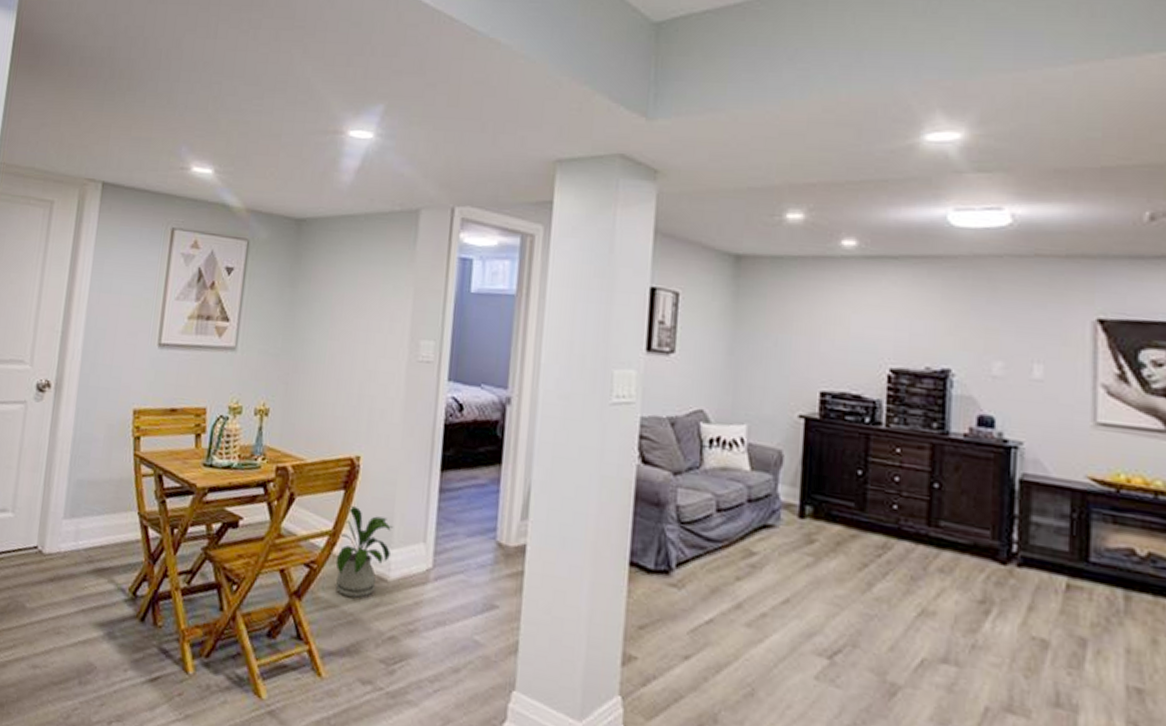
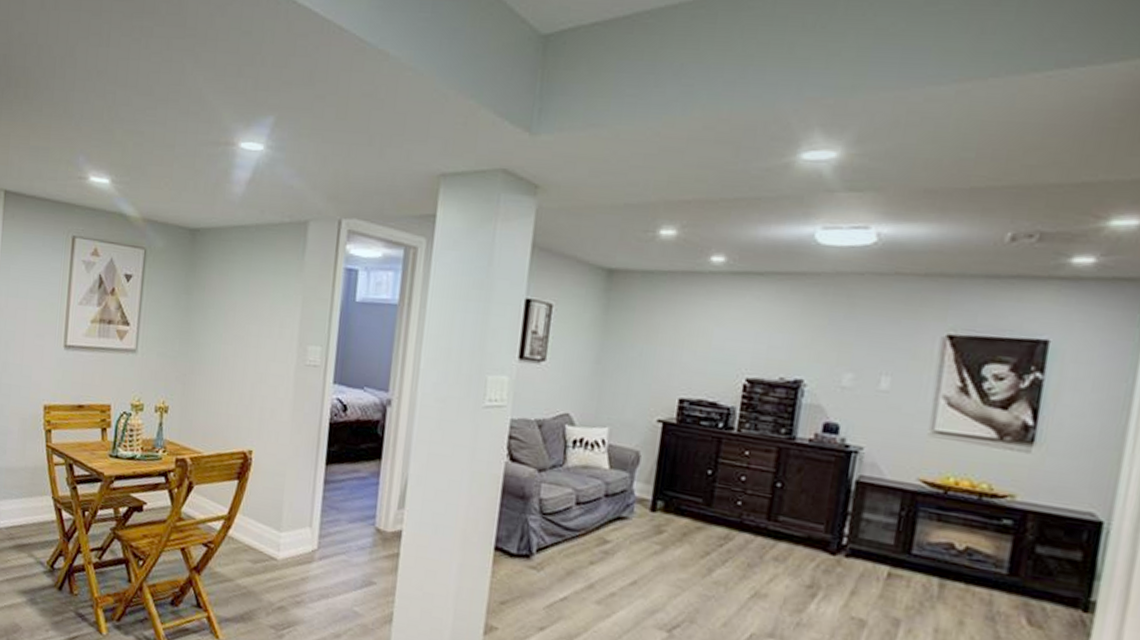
house plant: present [333,506,393,598] -> none [228,494,282,574]

